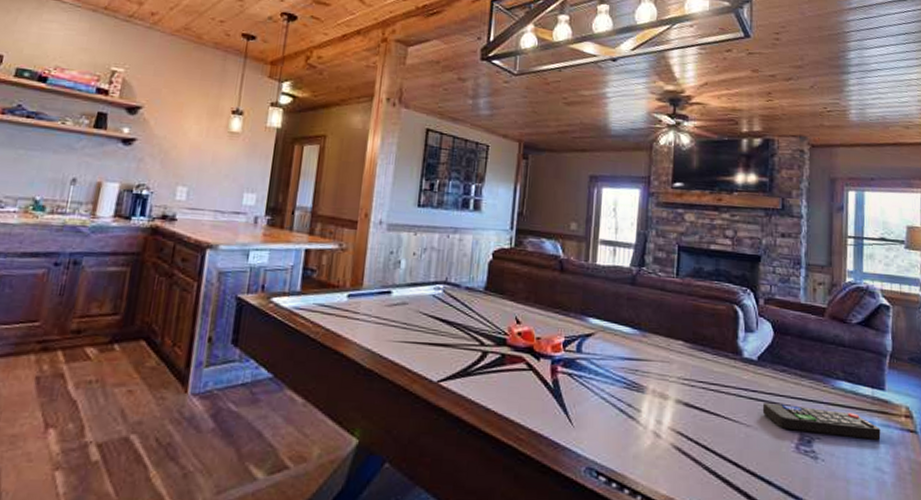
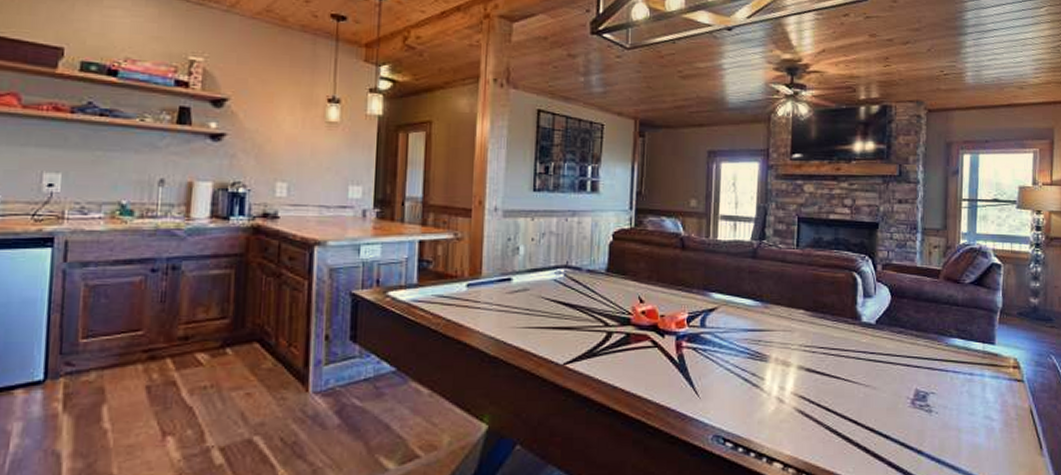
remote control: present [762,403,881,440] -> none [880,364,990,391]

